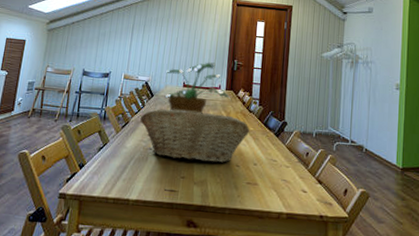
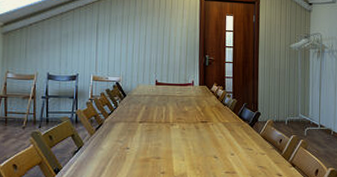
fruit basket: present [140,109,249,163] -> none [114,107,225,157]
potted plant: present [164,62,232,114] -> none [137,59,206,110]

